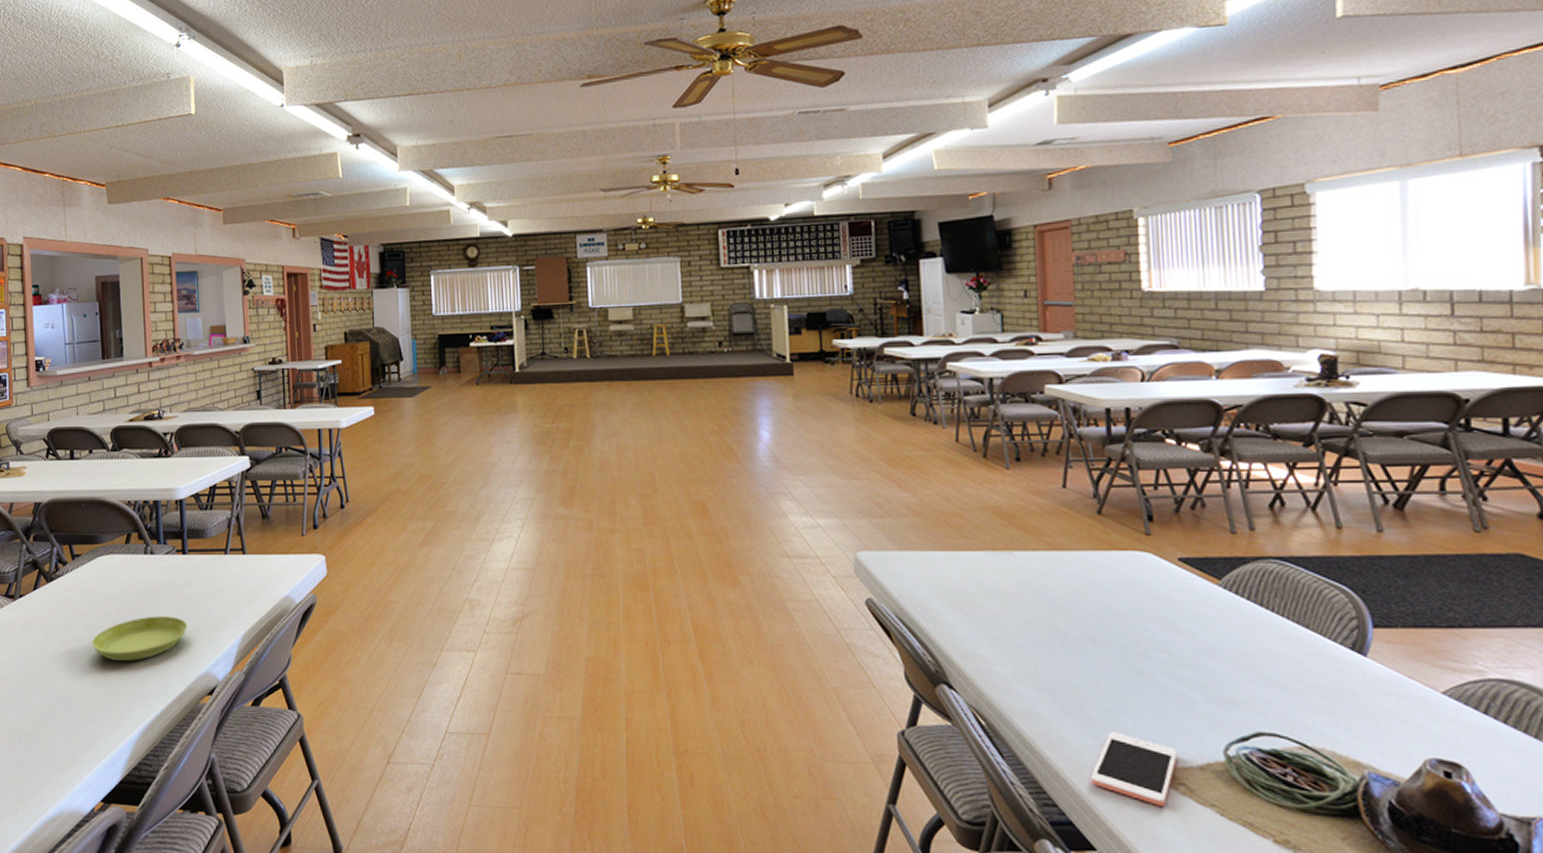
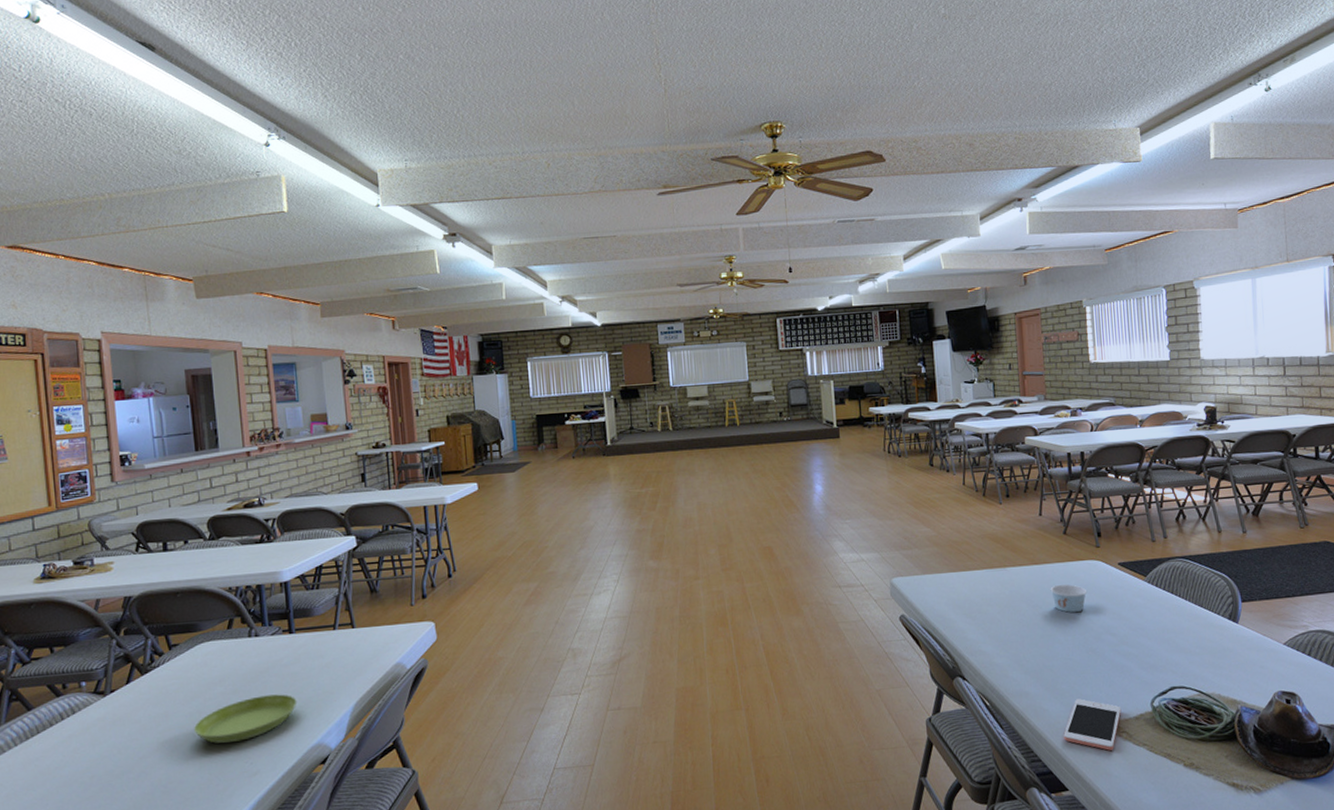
paper cup: none [1076,580,1129,617] -> present [1050,584,1086,613]

